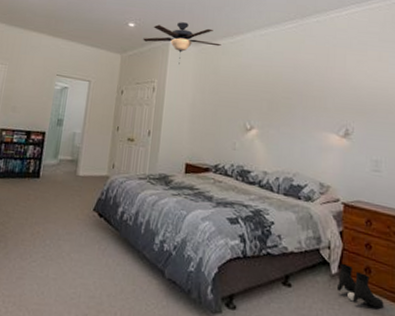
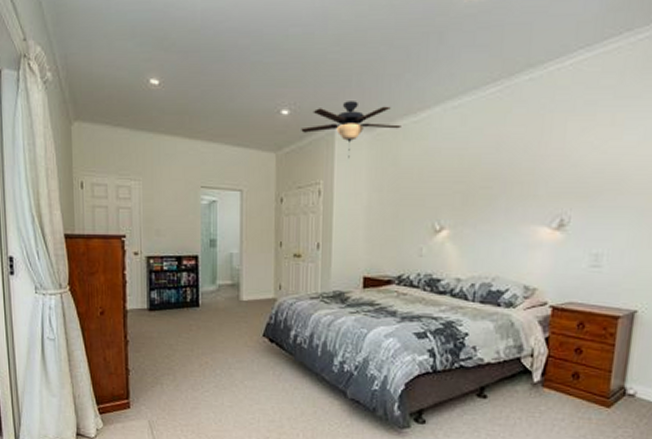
boots: present [337,263,384,309] -> none [539,370,592,413]

